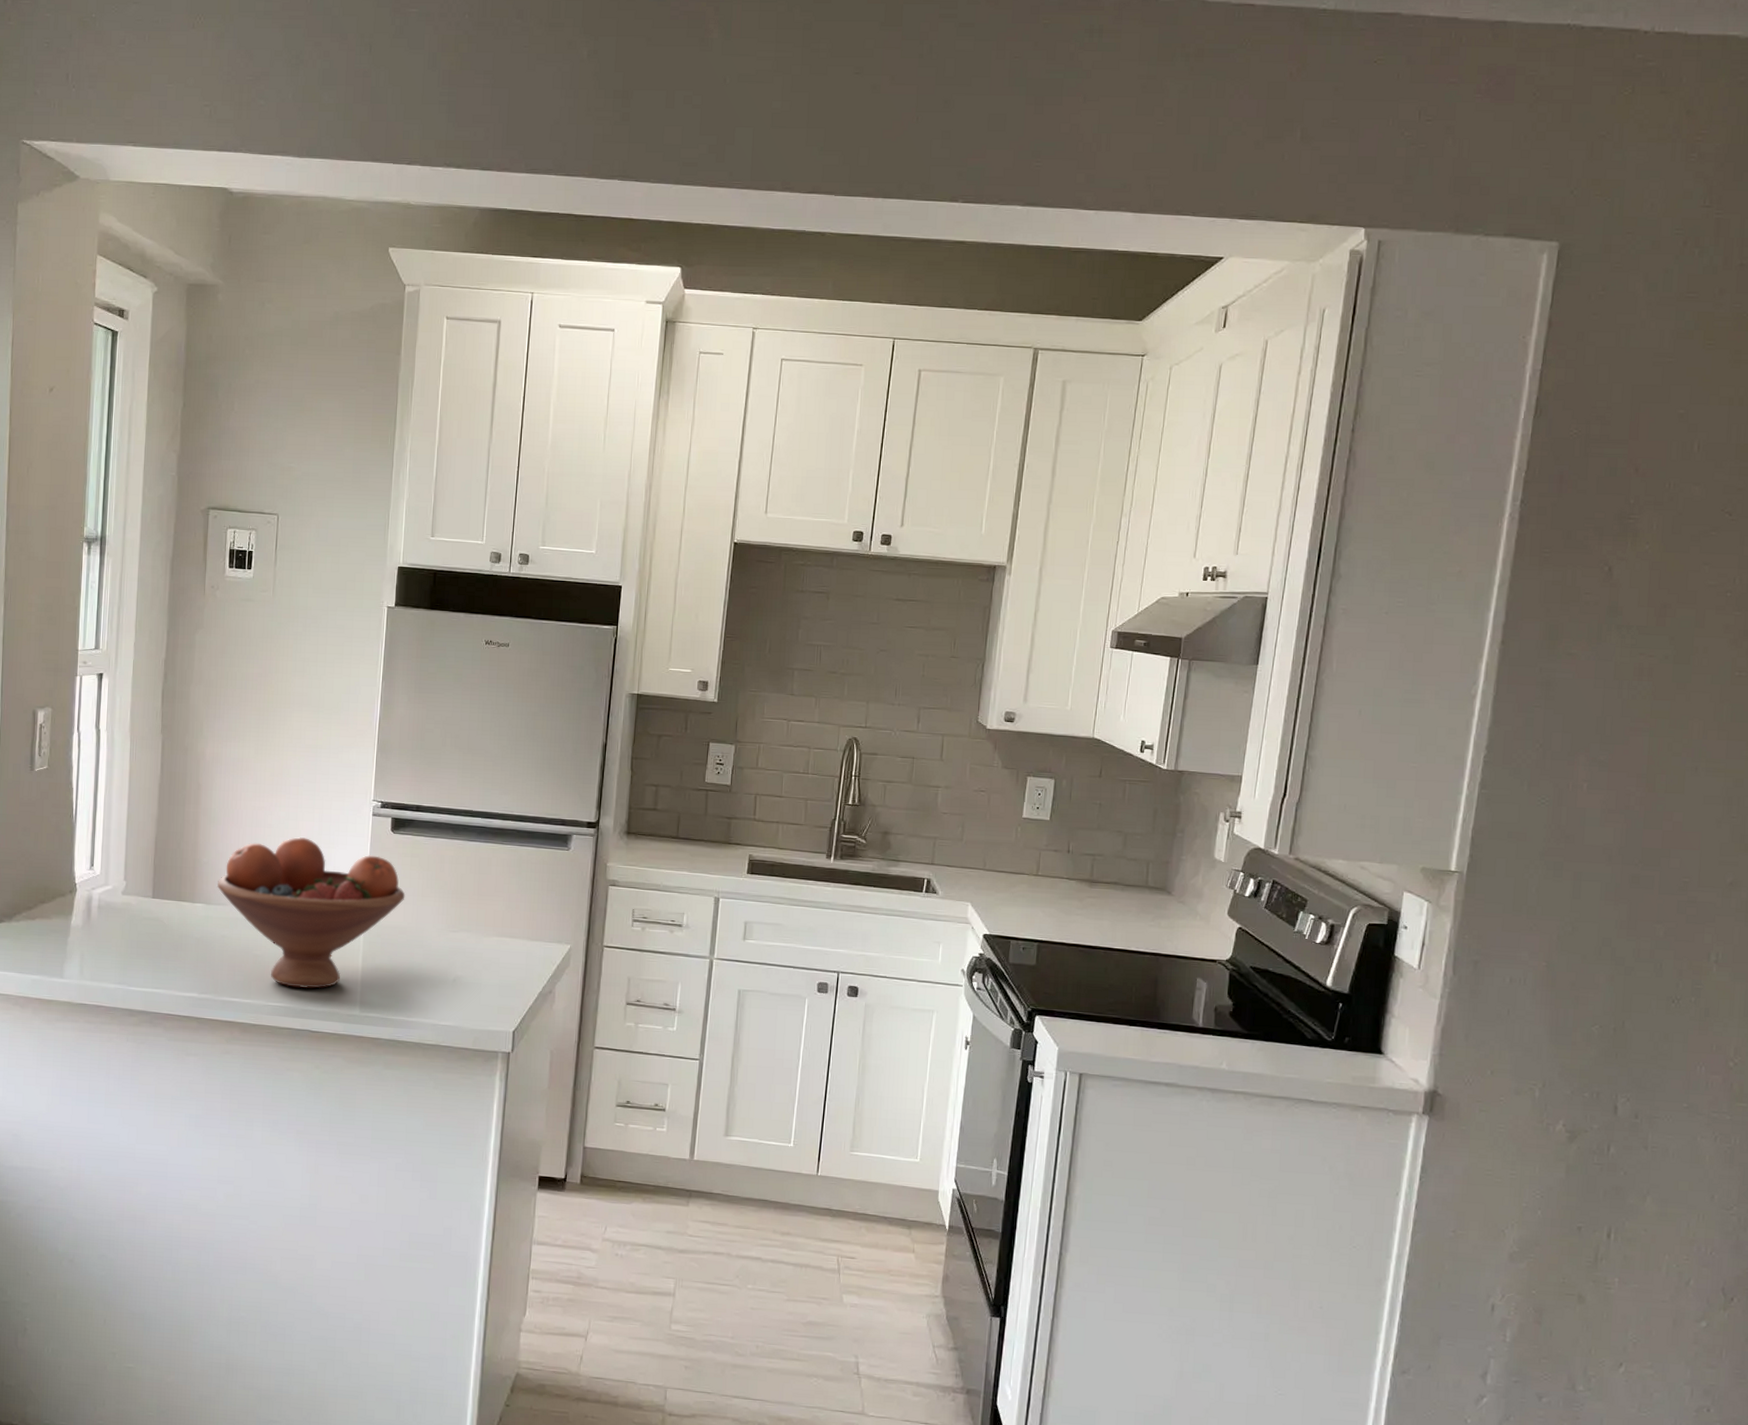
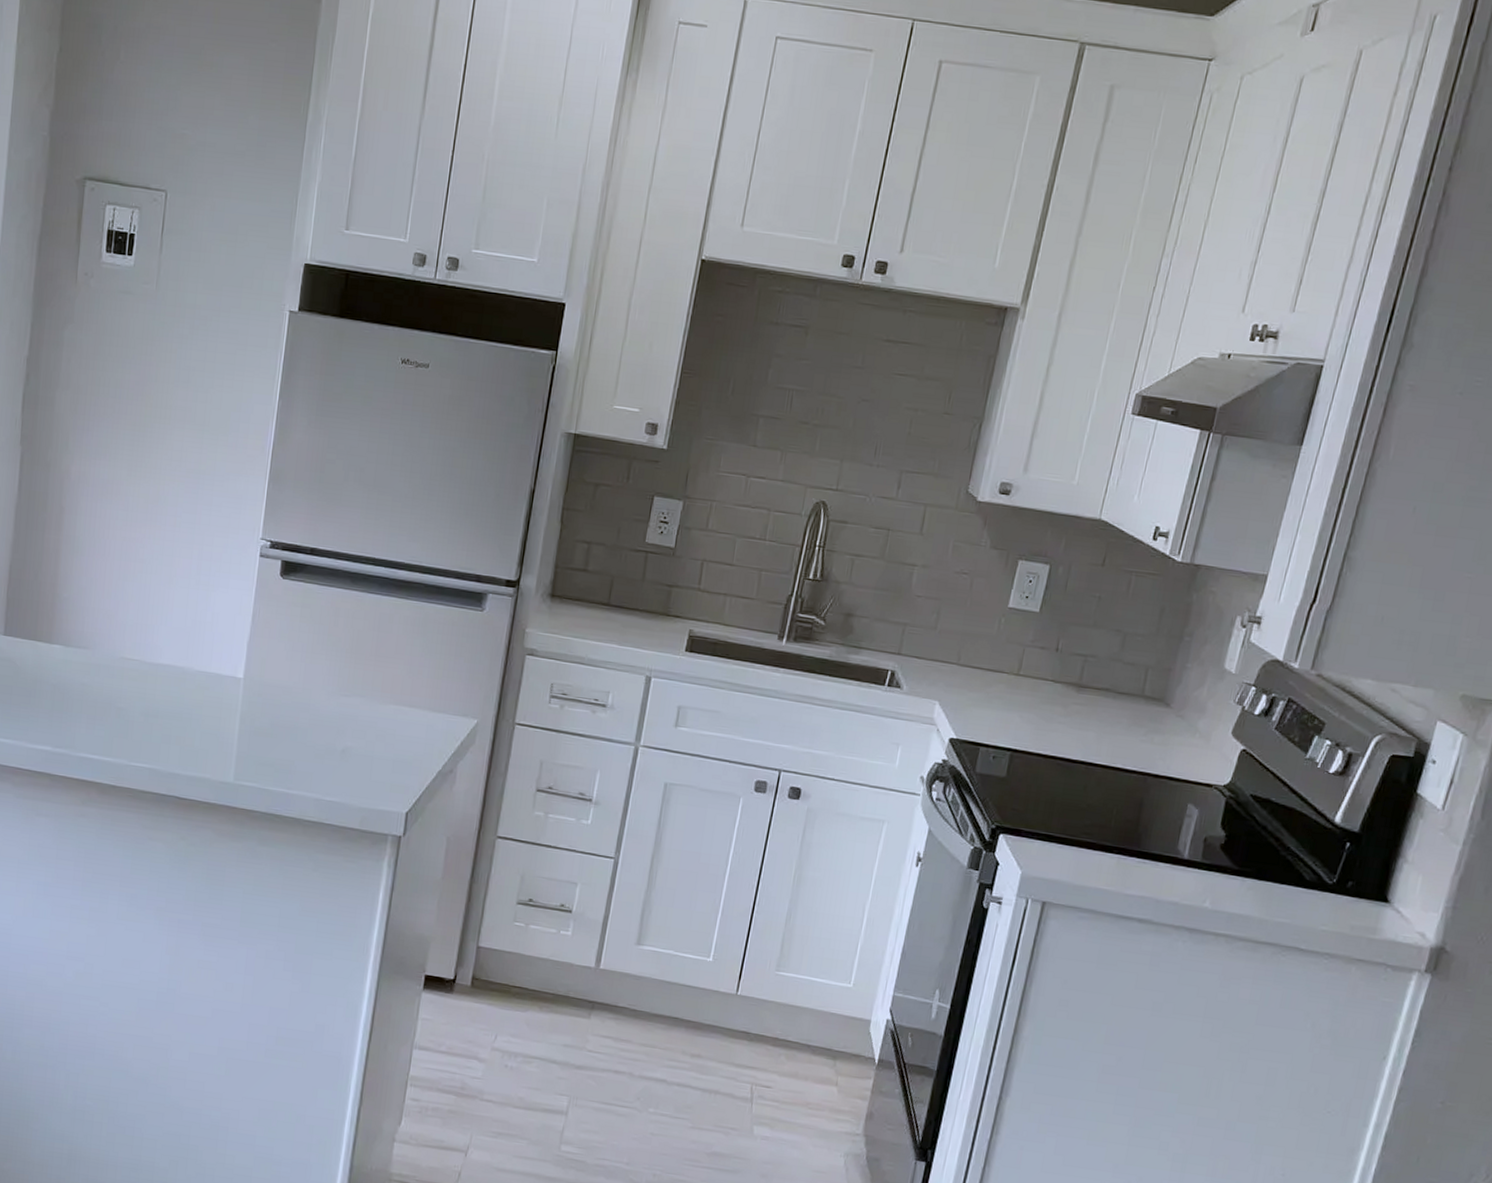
fruit bowl: present [216,837,405,989] -> none [77,576,293,751]

